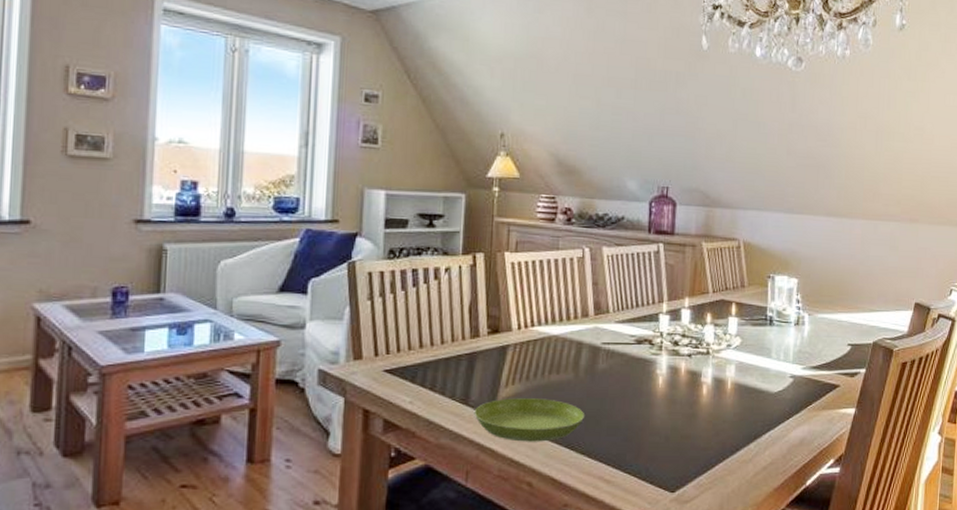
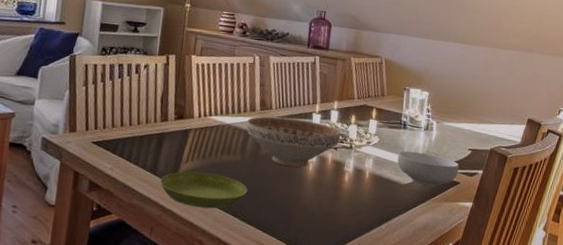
decorative bowl: none [578,322,695,382] -> present [246,116,341,168]
cereal bowl: none [765,352,838,392] -> present [397,151,459,186]

